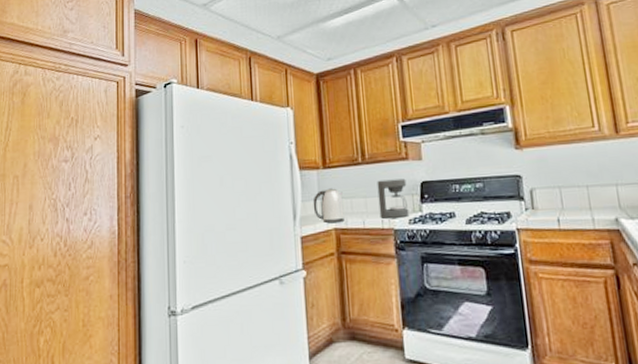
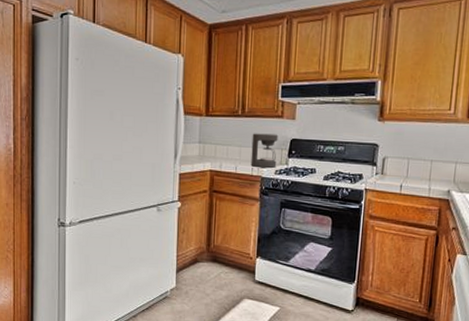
kettle: present [312,188,345,224] -> none [193,134,221,166]

